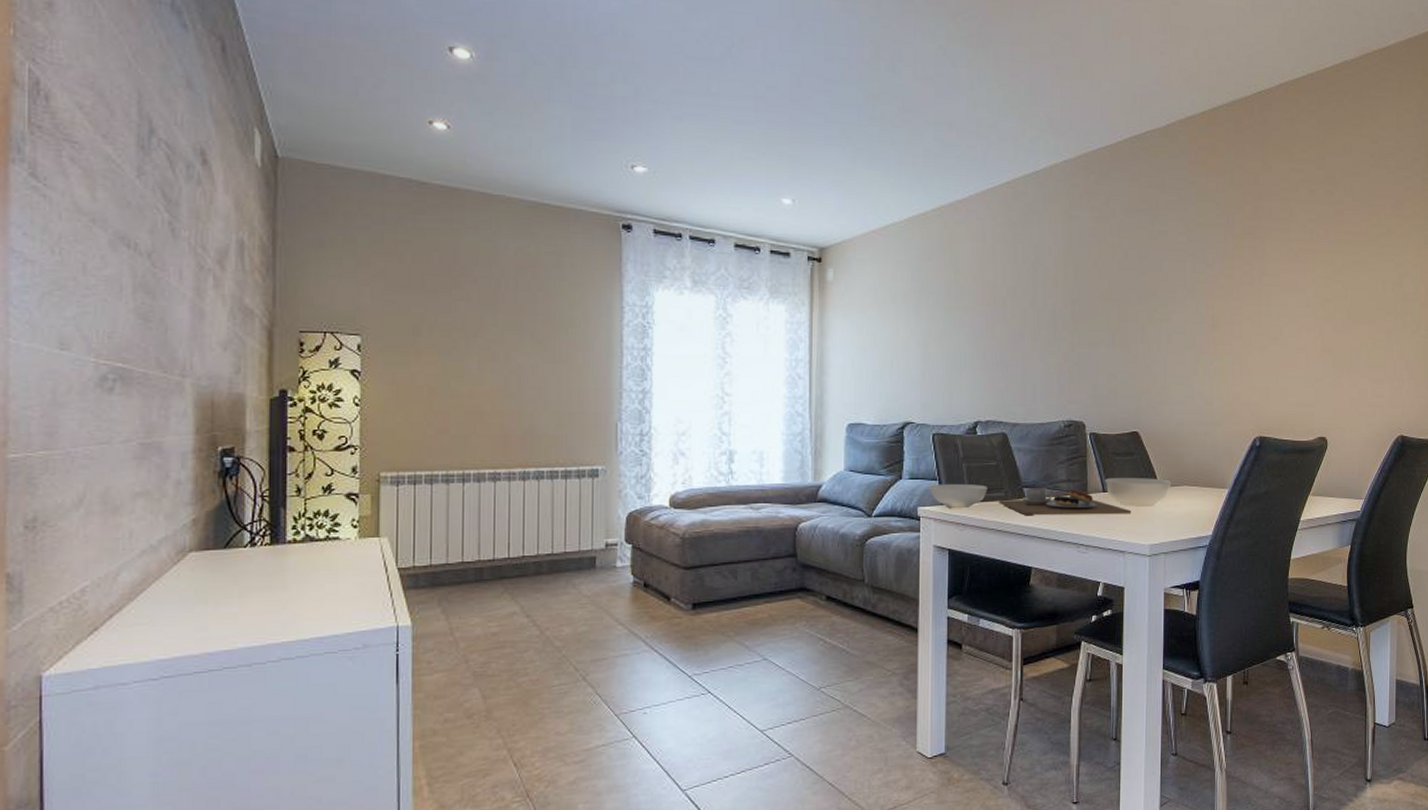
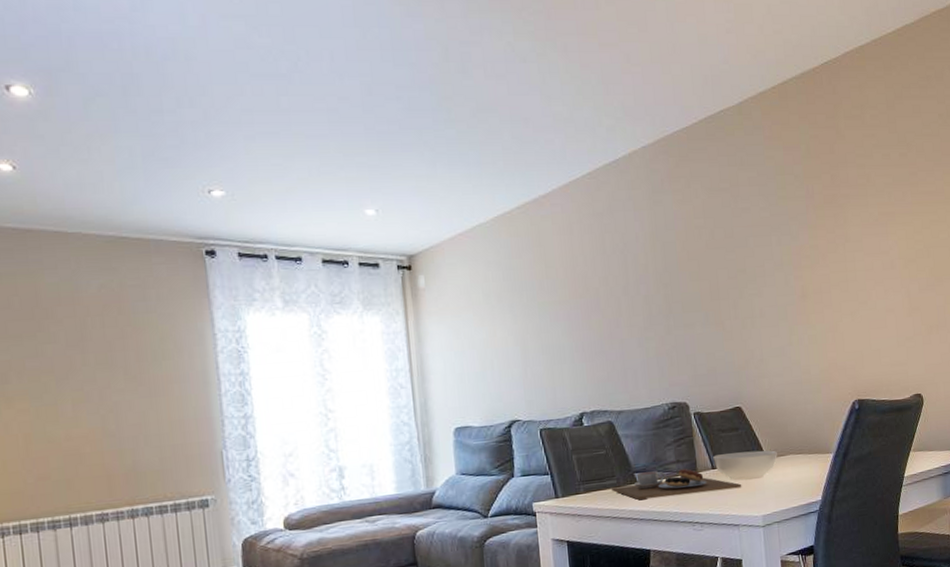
bowl: present [929,483,989,509] -> none [541,474,600,501]

